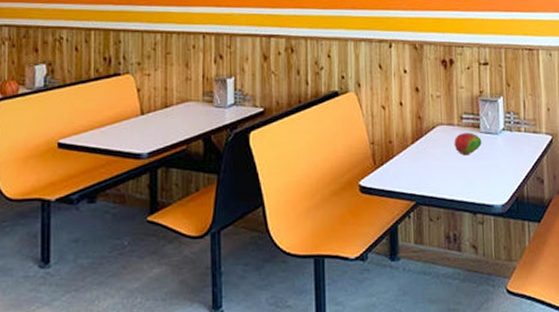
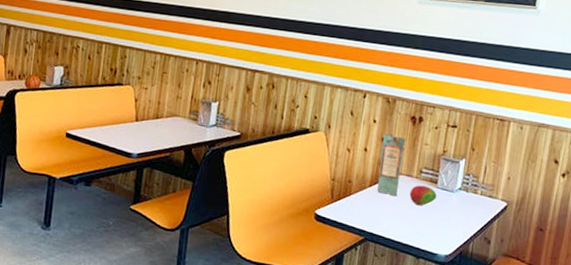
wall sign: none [416,82,442,149] -> present [377,133,406,196]

